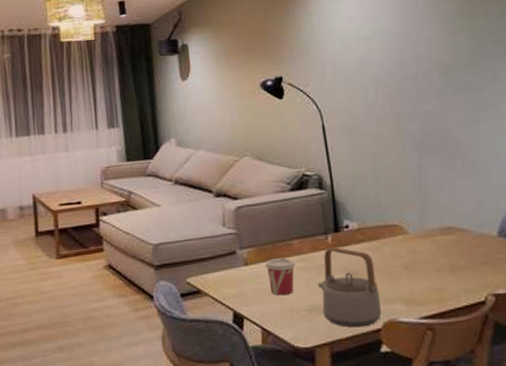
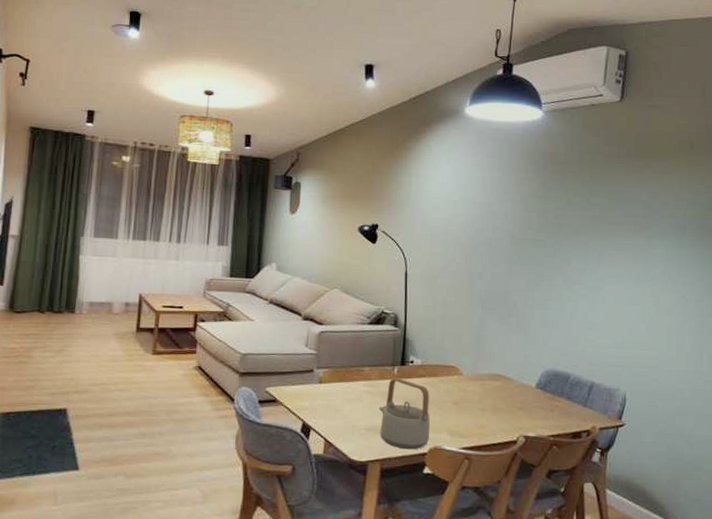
cup: present [264,258,296,296] -> none [336,381,364,414]

